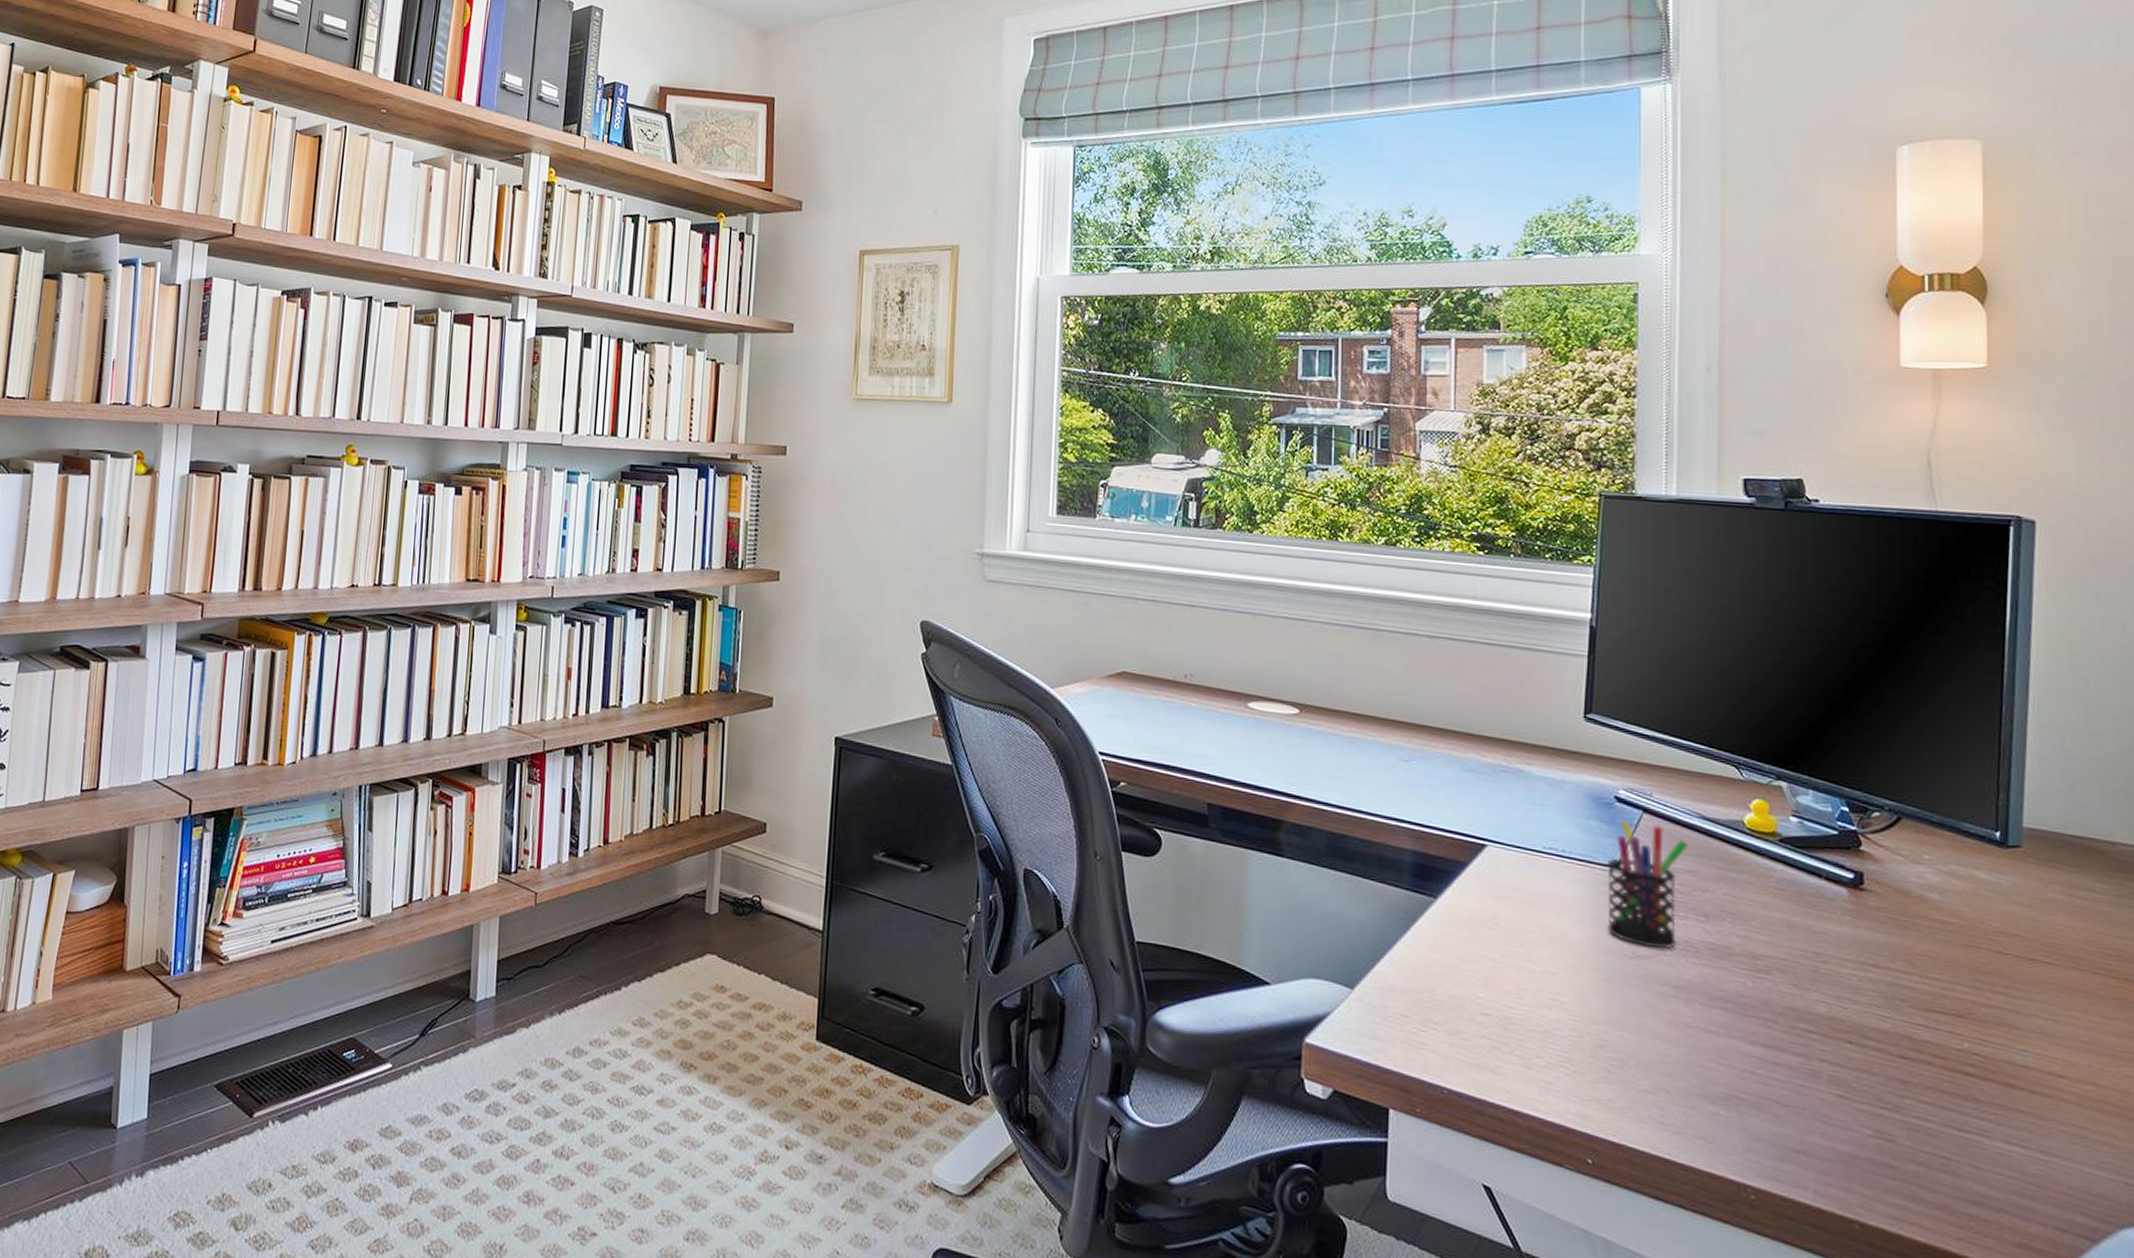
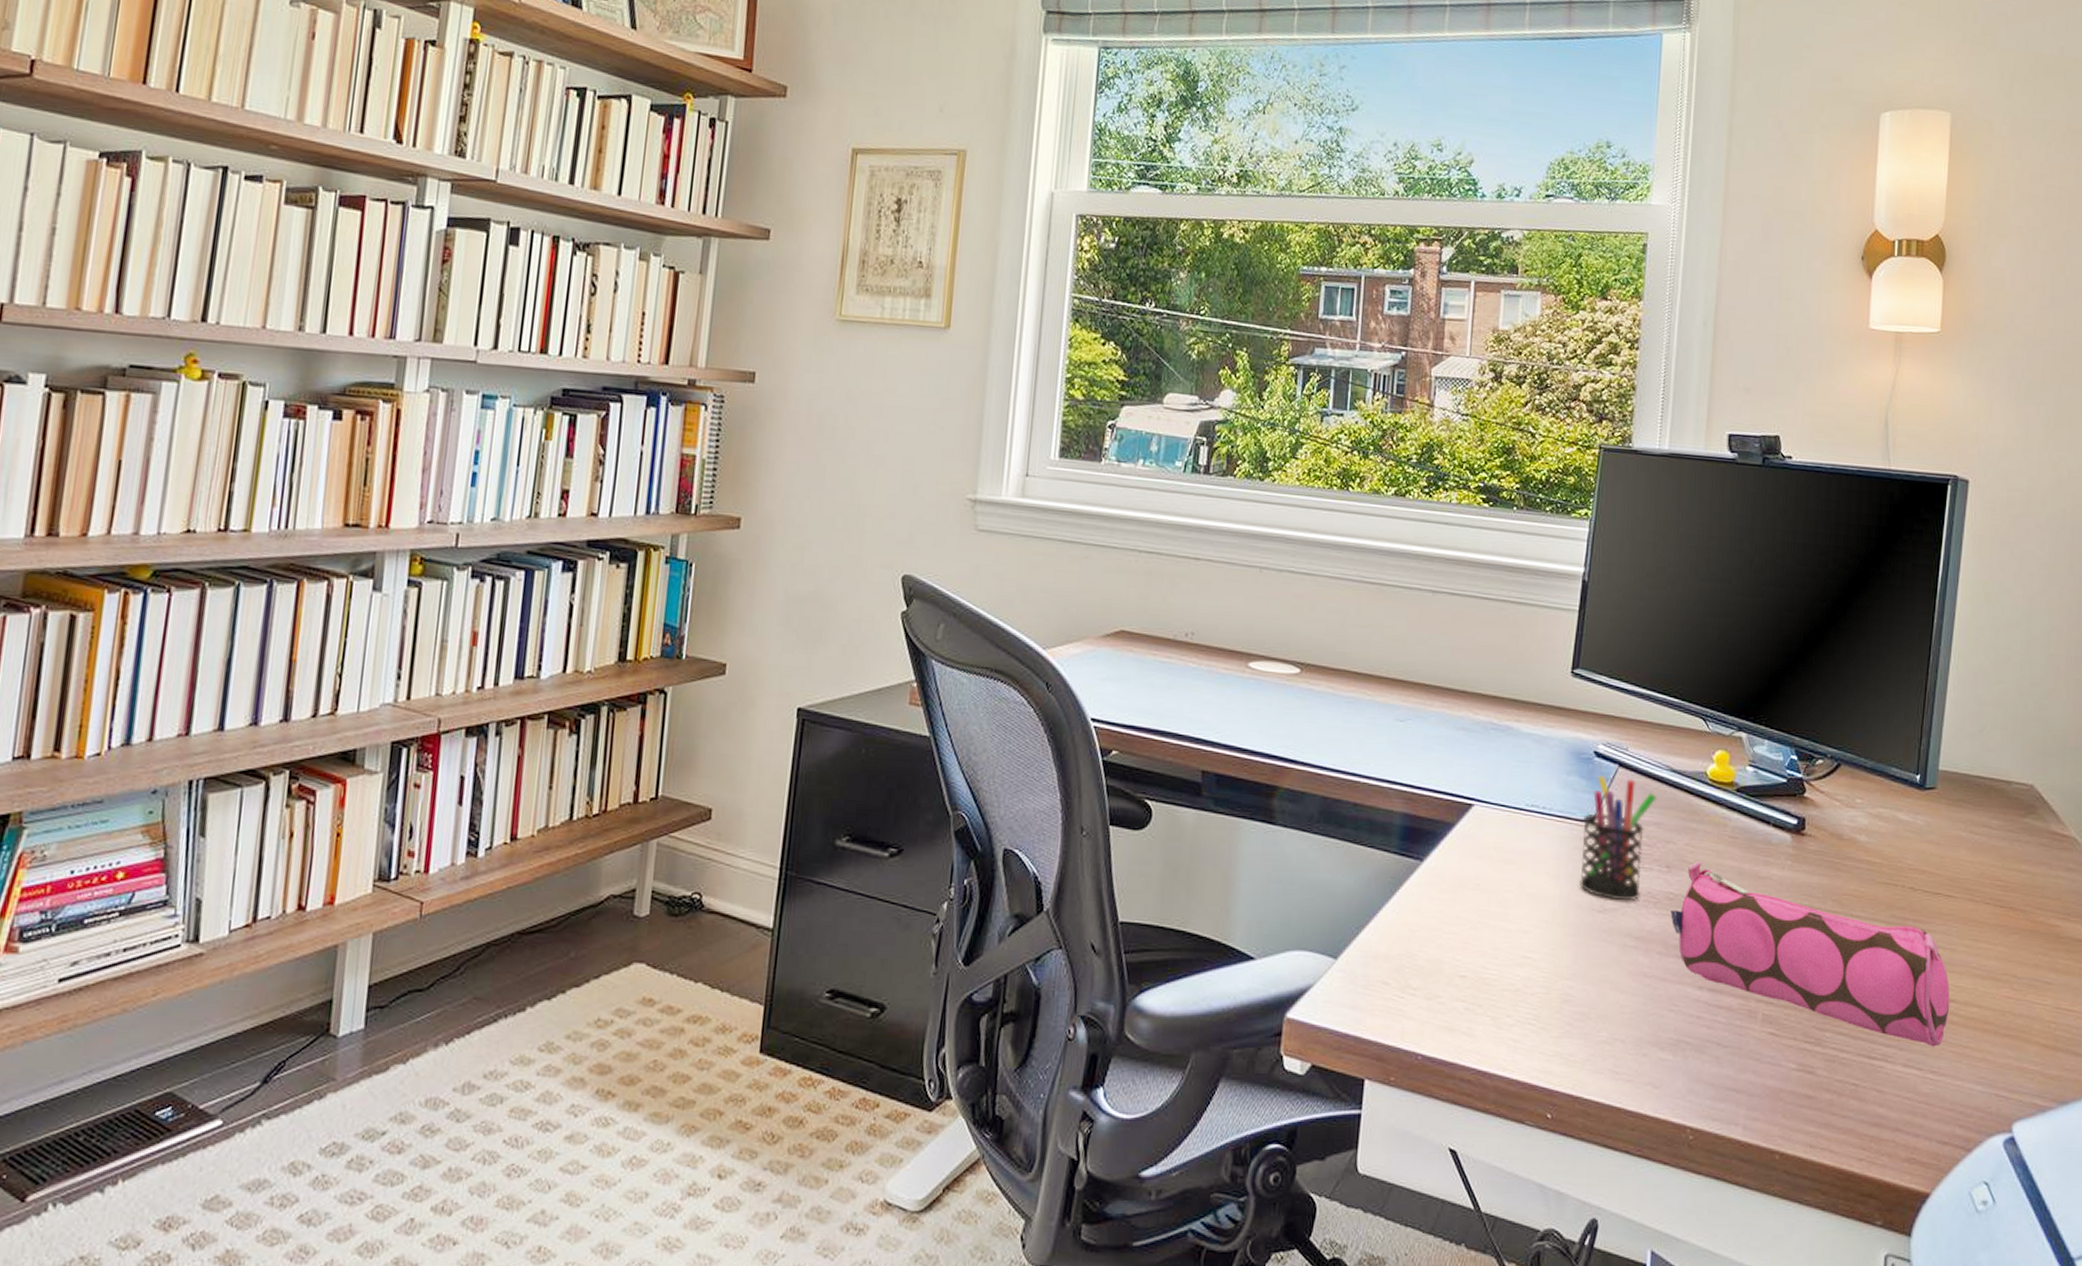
pencil case: none [1713,911,2058,1125] -> present [1670,861,1950,1047]

